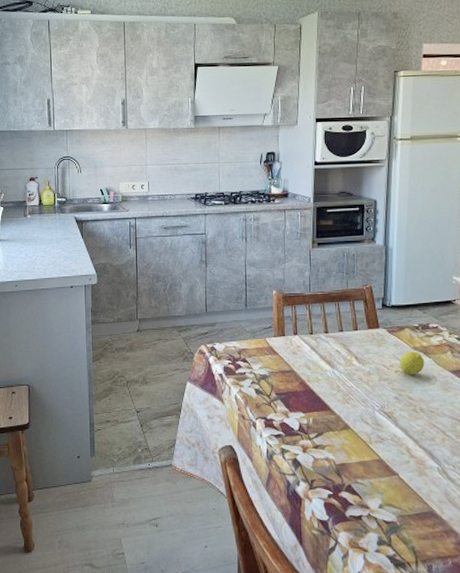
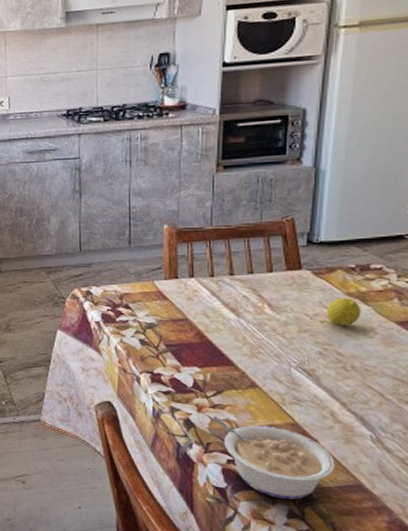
legume: none [315,455,412,527] -> present [212,415,335,500]

